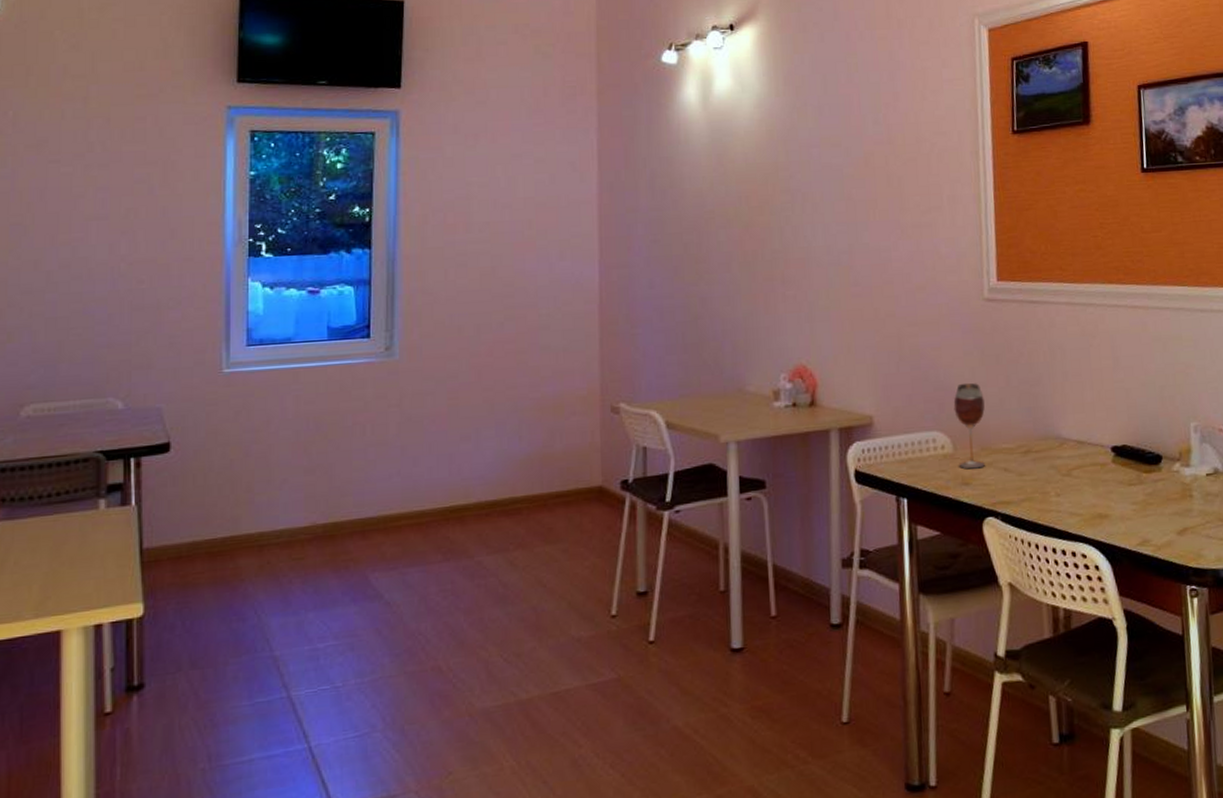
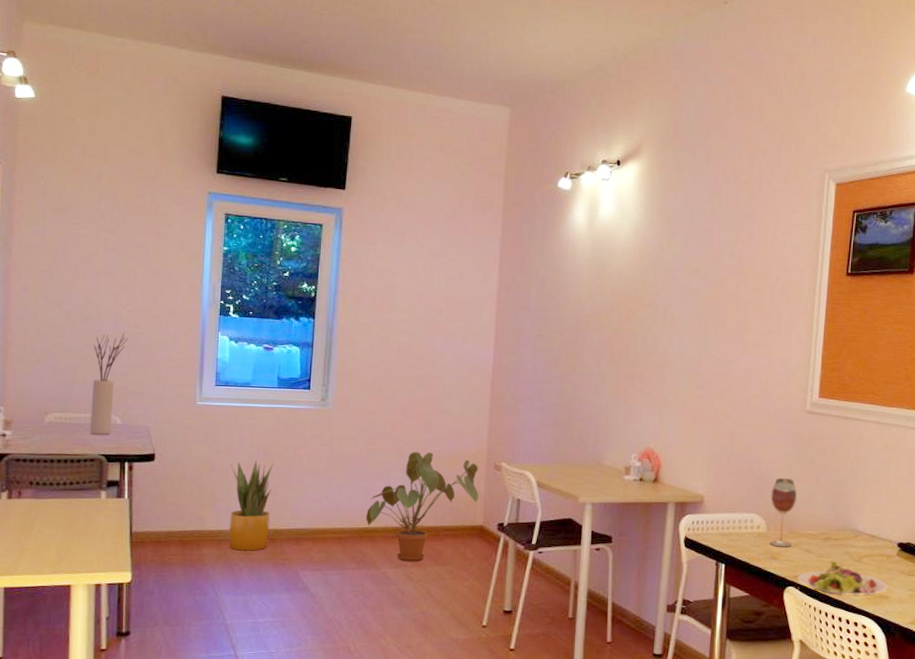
vase: none [82,290,129,427] -> present [90,332,128,436]
planter: none [272,436,328,557] -> present [229,461,274,551]
house plant: none [452,400,594,545] -> present [366,452,478,562]
salad plate: none [997,479,1106,521] -> present [798,561,888,596]

